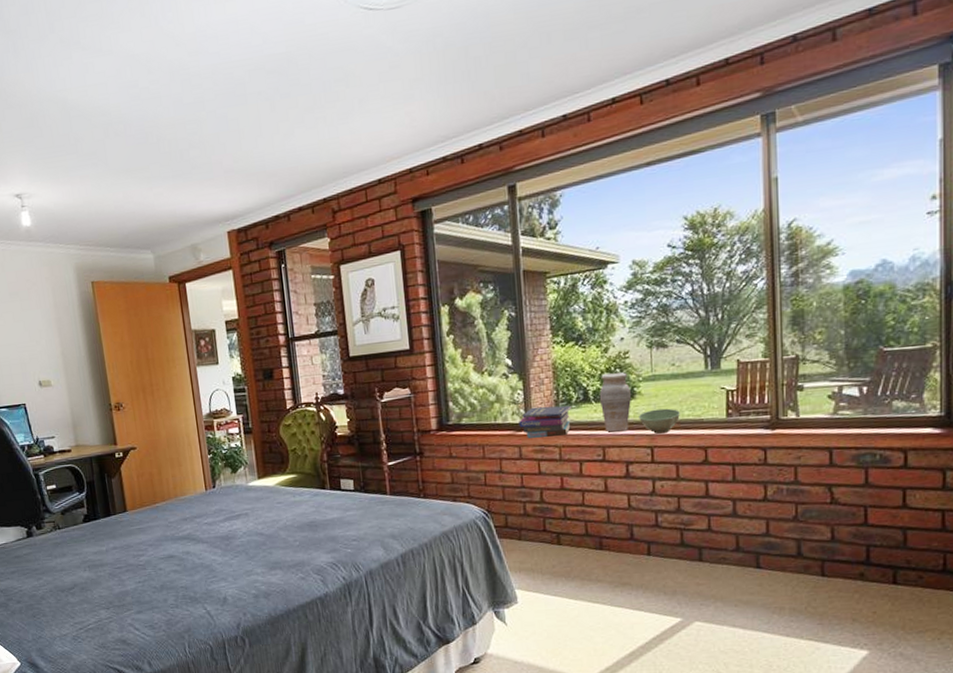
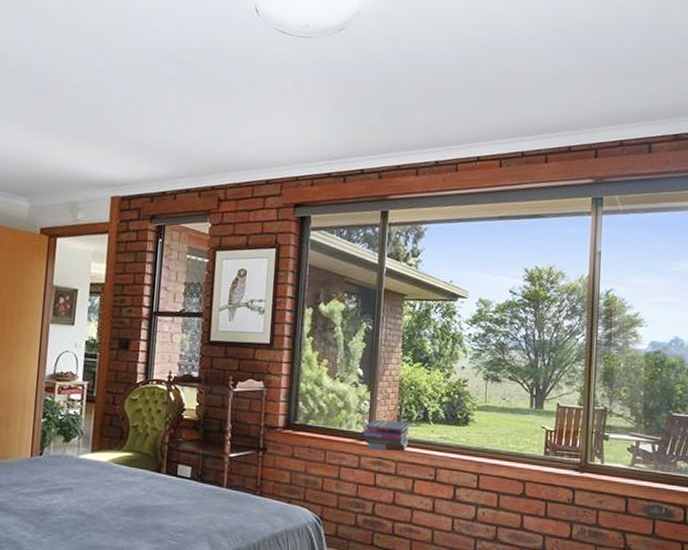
vase: present [599,372,631,434] -> none [437,398,465,456]
bowl: present [638,408,680,435] -> none [469,438,505,463]

